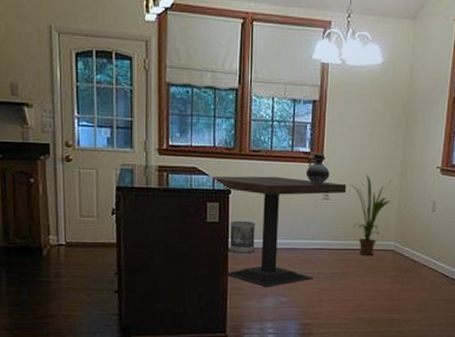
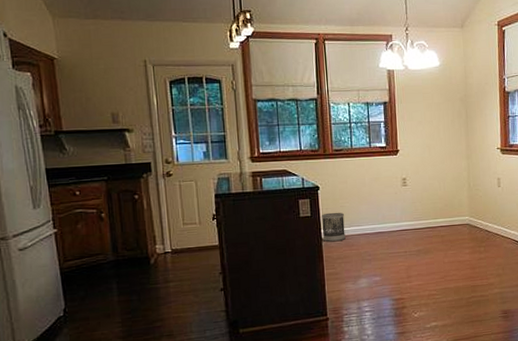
dining table: present [212,176,347,287] -> none [301,170,422,270]
ceramic jug: present [305,153,330,185] -> none [384,147,405,174]
house plant: present [349,174,392,257] -> none [423,160,460,232]

